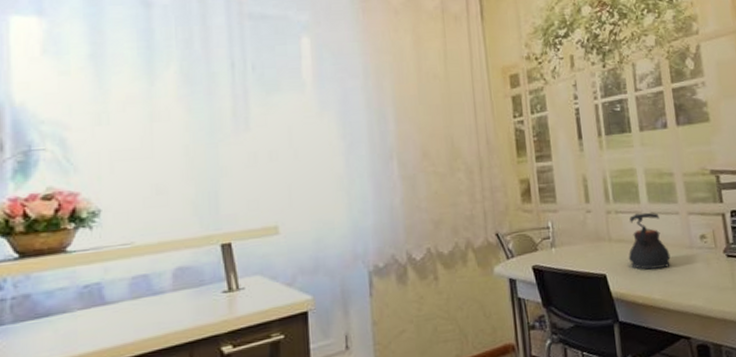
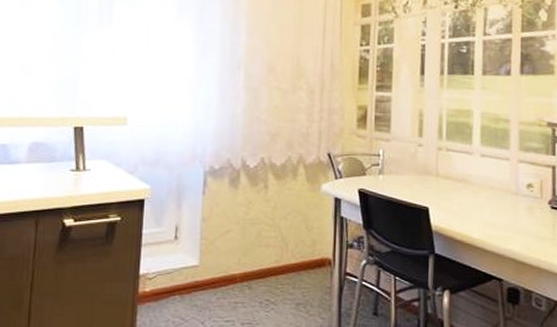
teapot: present [628,212,671,270] -> none [452,153,495,210]

